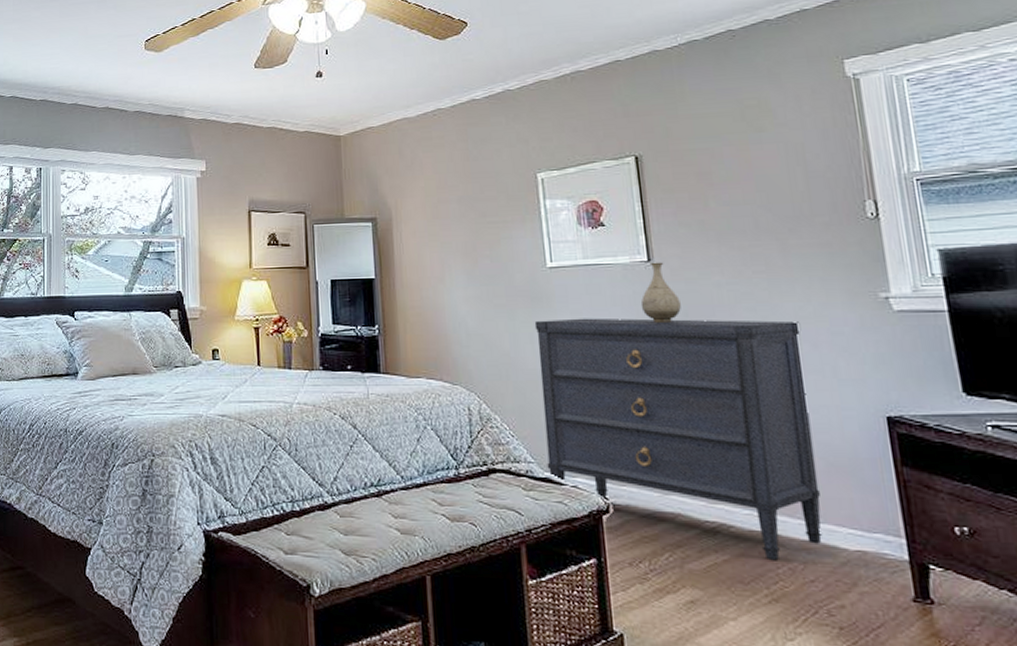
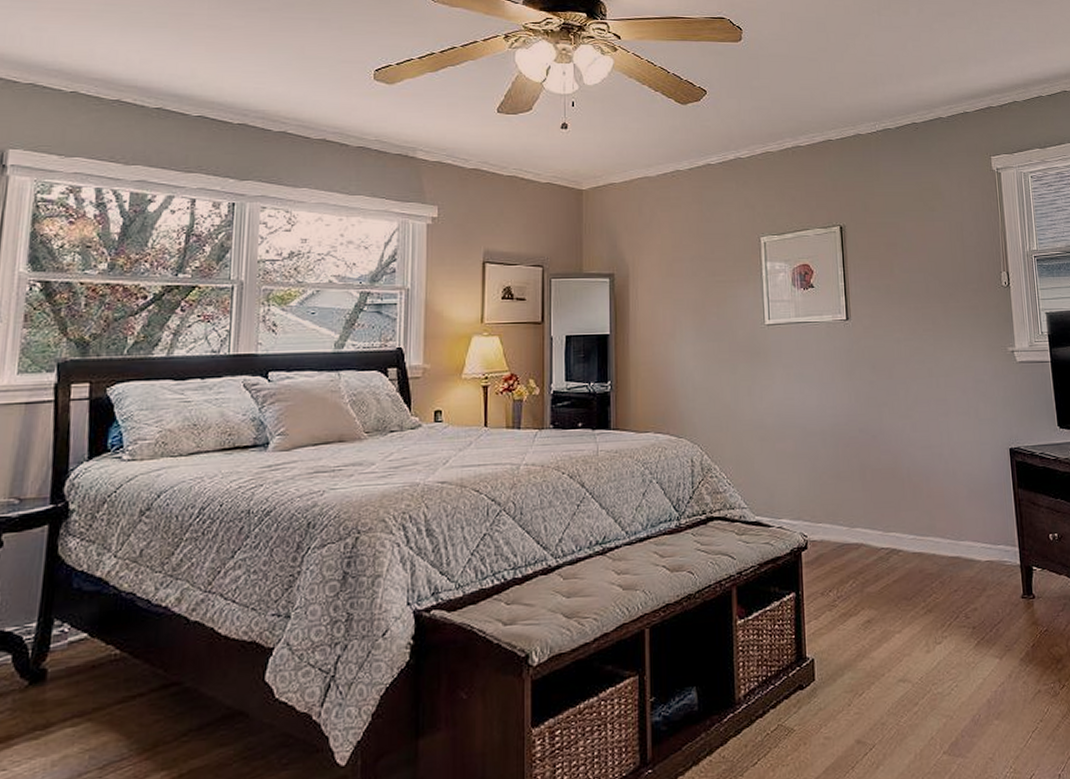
dresser: present [534,318,823,561] -> none [752,371,965,577]
vase: present [640,262,681,323] -> none [839,320,870,374]

